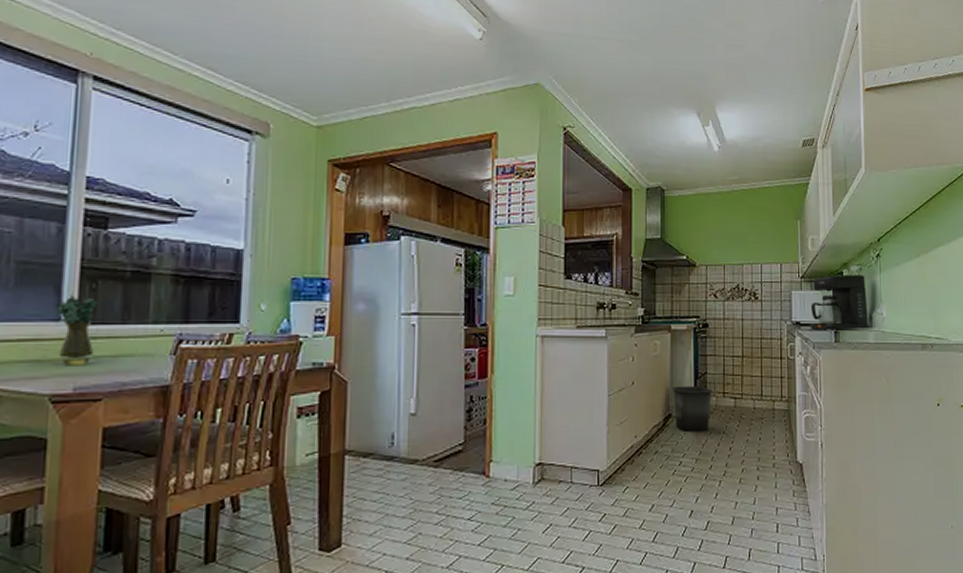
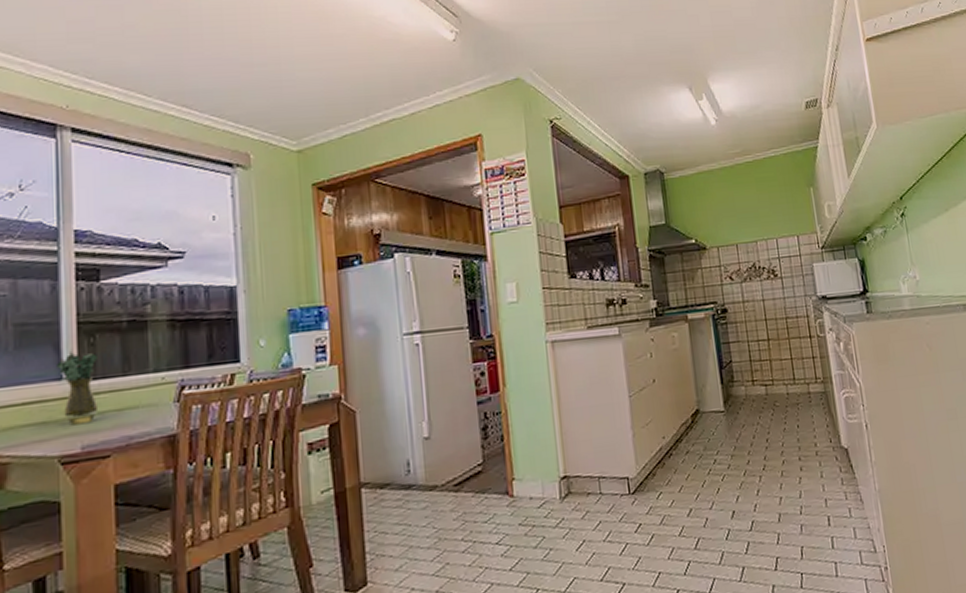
waste bin: present [671,385,713,432] -> none [695,376,742,427]
coffee maker: present [811,274,869,330] -> none [835,237,903,303]

